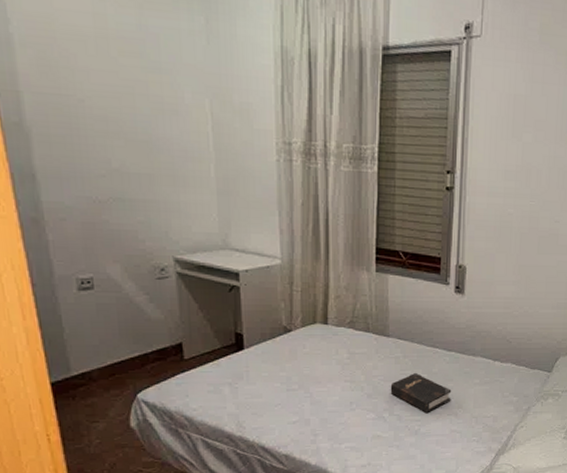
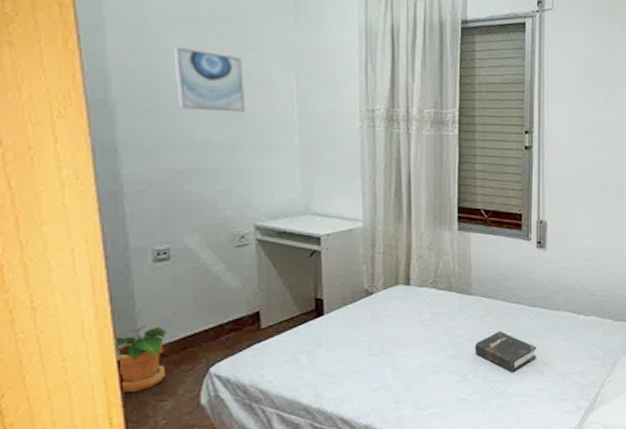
potted plant: none [46,351,97,413] -> present [114,325,167,393]
wall art: none [84,68,159,141] -> present [173,47,245,113]

